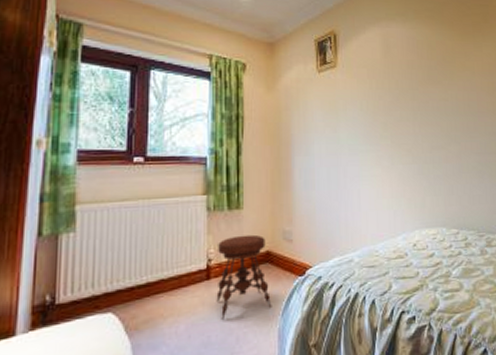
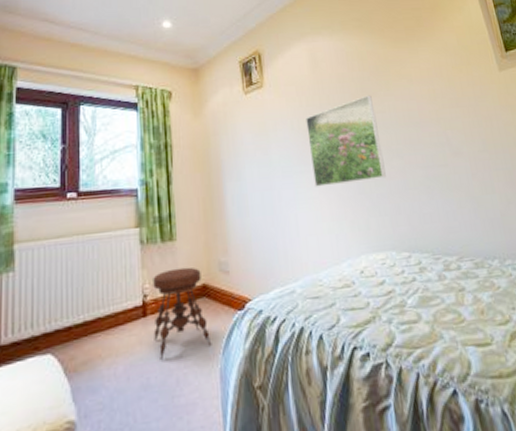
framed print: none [374,83,443,166] -> present [305,95,386,187]

